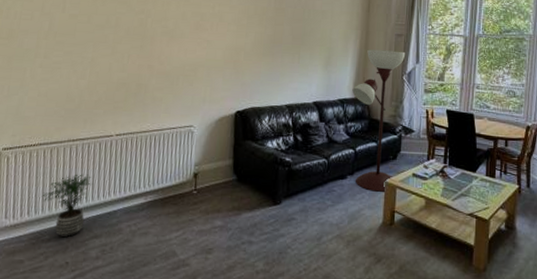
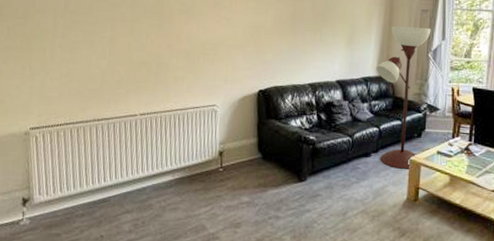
potted plant: present [42,174,92,238] -> none [72,152,119,213]

